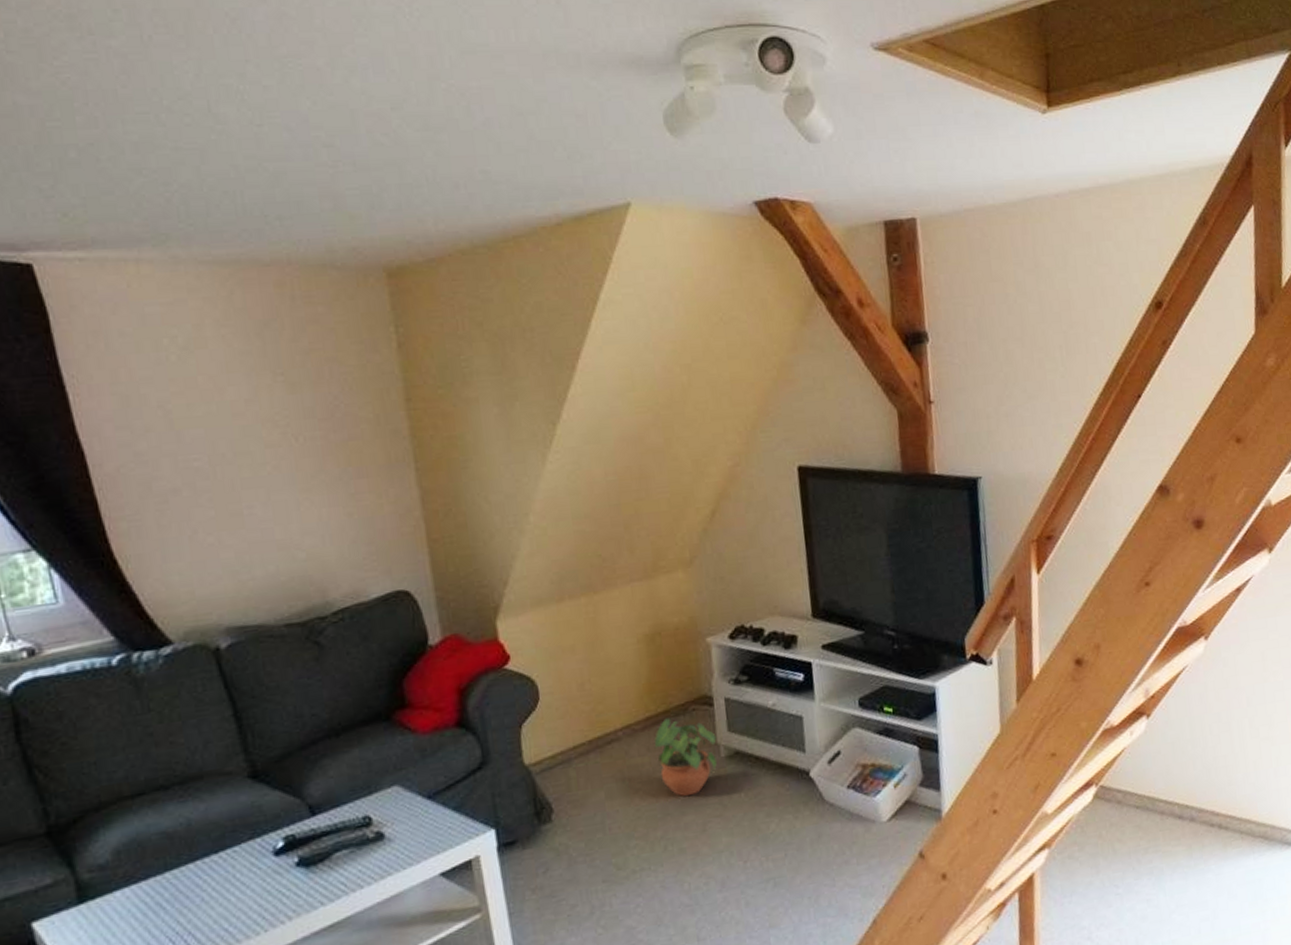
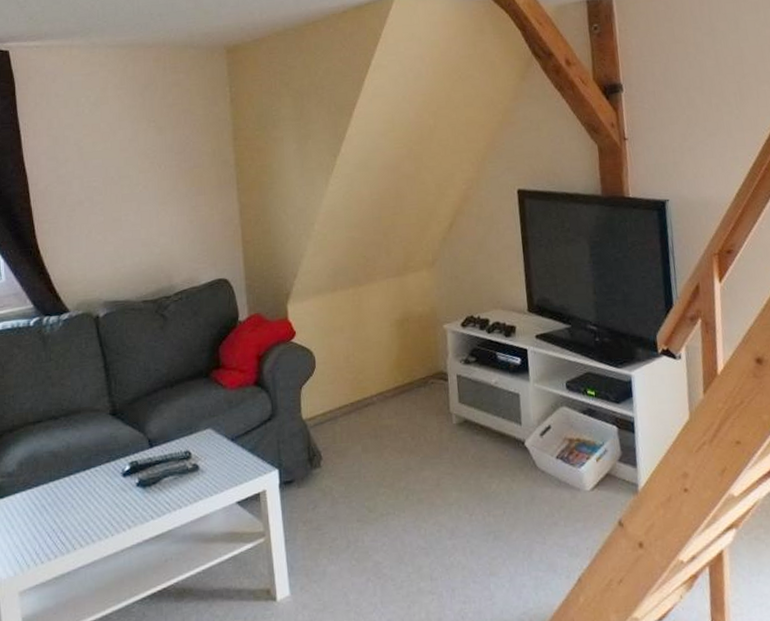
potted plant: present [654,718,717,797] -> none [400,388,450,455]

